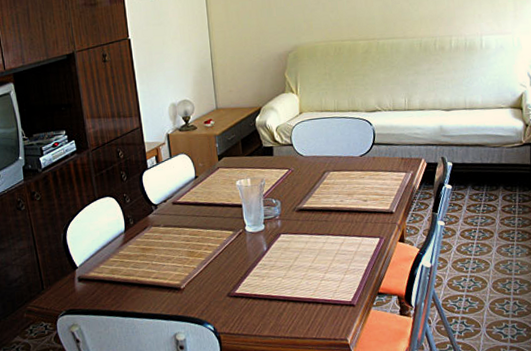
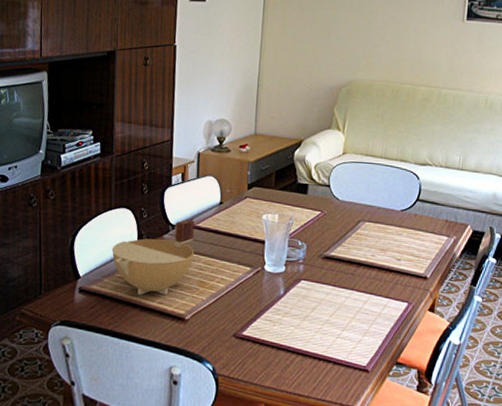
bowl: none [102,196,180,274] -> present [111,219,195,295]

